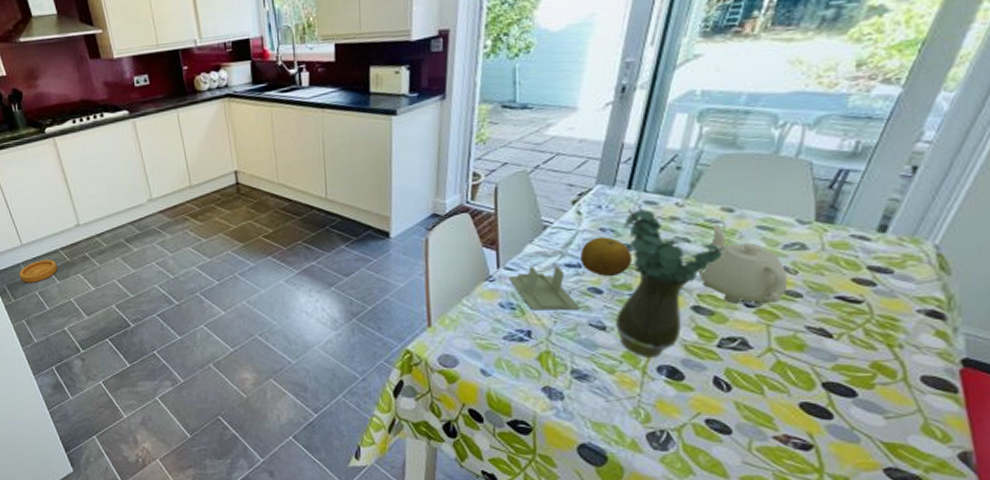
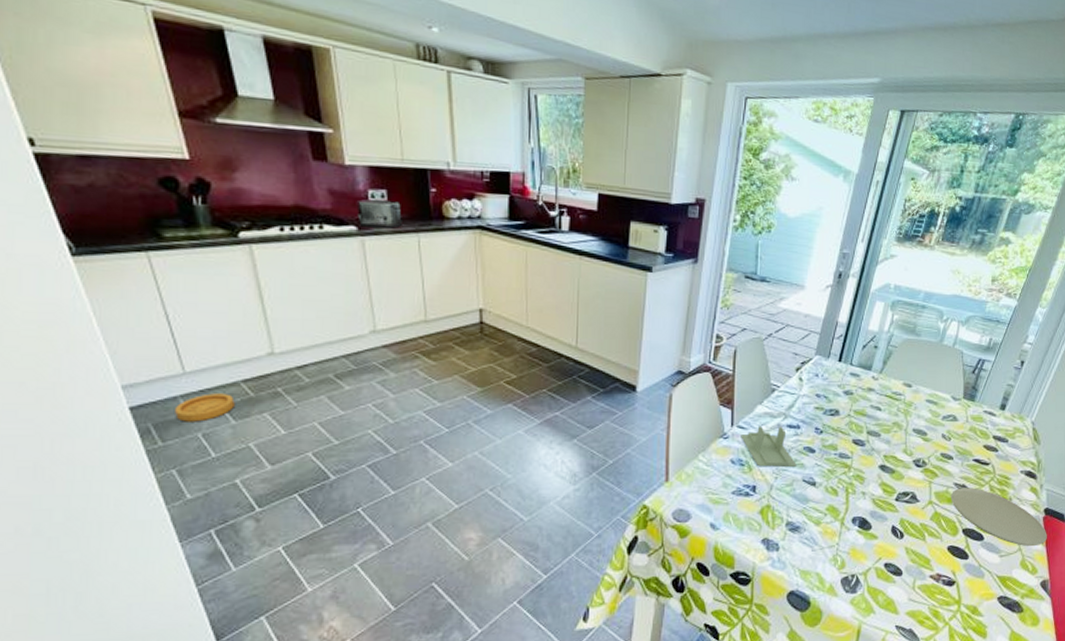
toaster: none [125,83,163,110] -> present [356,198,402,229]
fruit: present [581,237,633,277] -> none [800,402,839,438]
vase: present [616,203,726,357] -> none [824,374,905,510]
teapot: present [699,225,788,304] -> none [886,397,944,464]
plate: none [802,331,968,408] -> present [951,487,1047,547]

